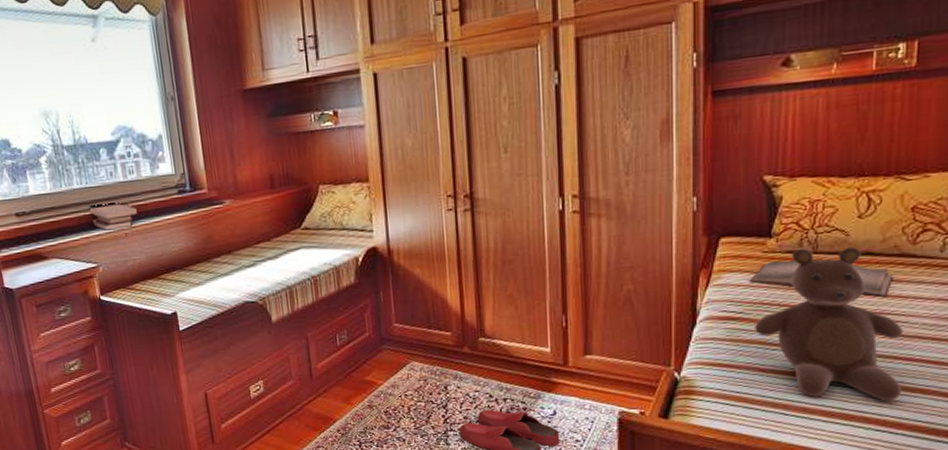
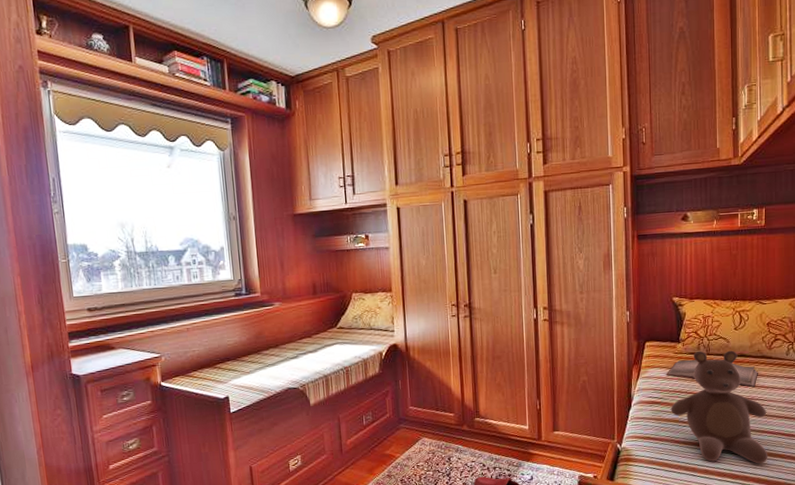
books: present [89,203,138,231] -> none [156,303,200,326]

